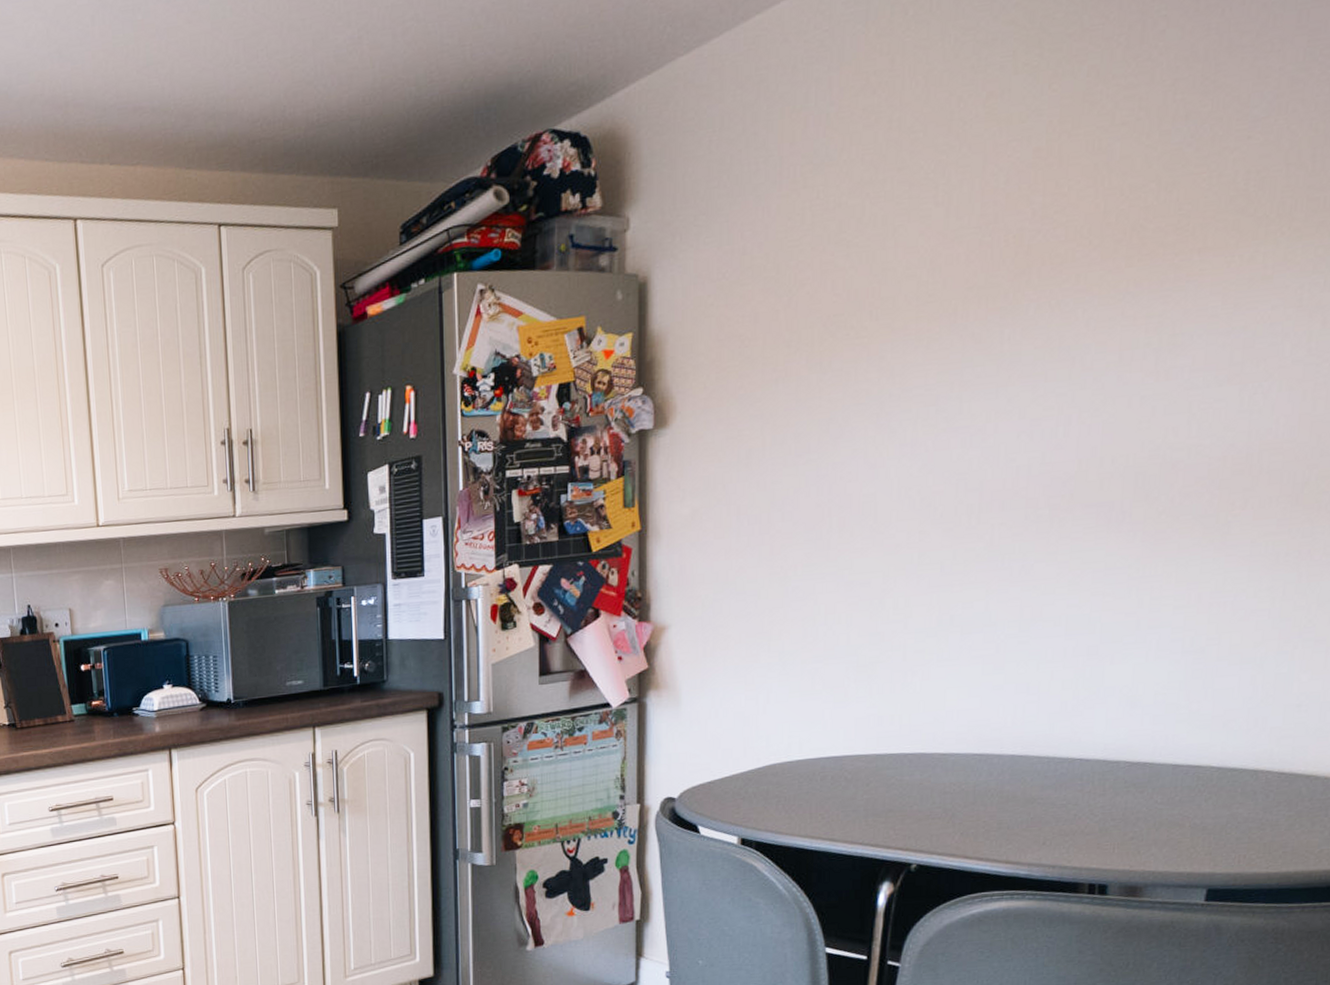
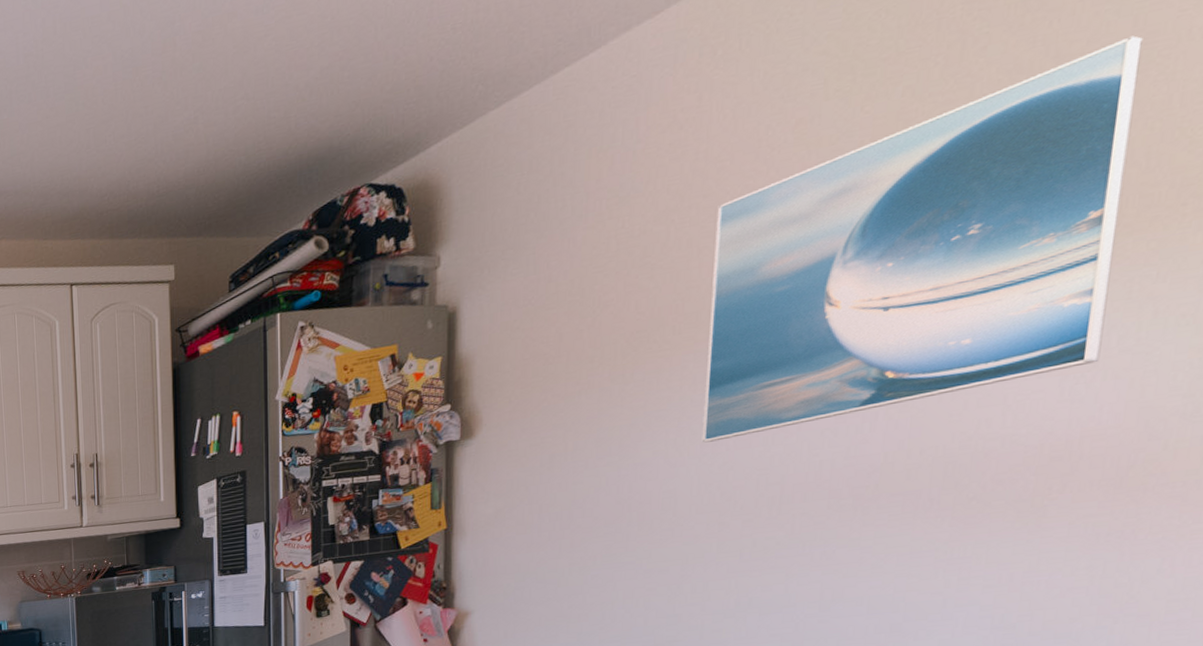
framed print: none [900,31,1306,442] -> present [701,36,1143,443]

